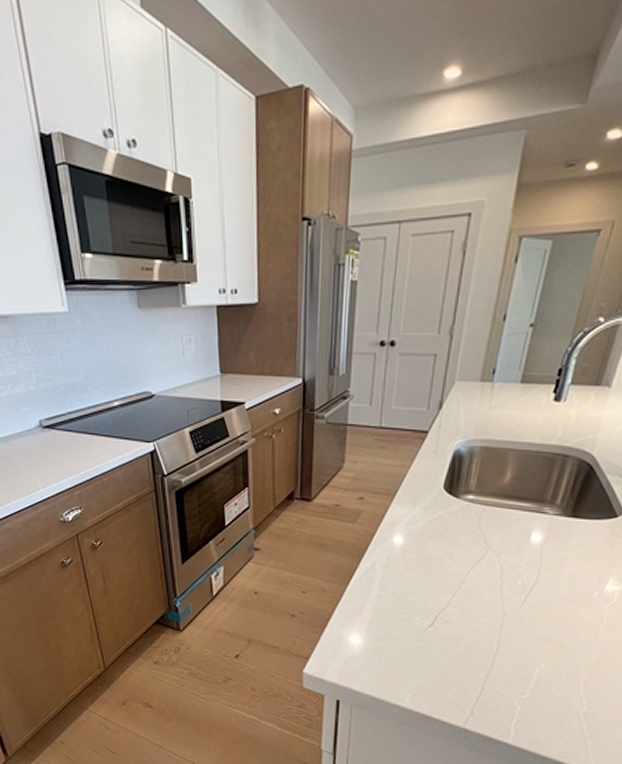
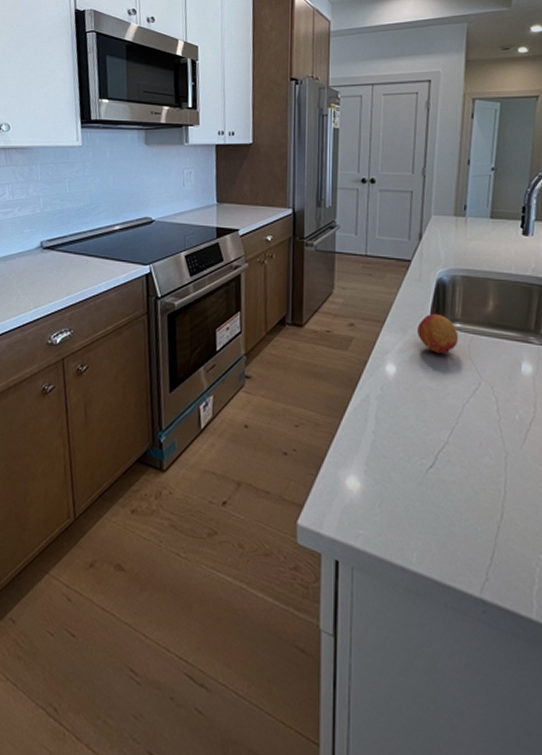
fruit: none [428,485,471,525] -> present [417,313,459,353]

